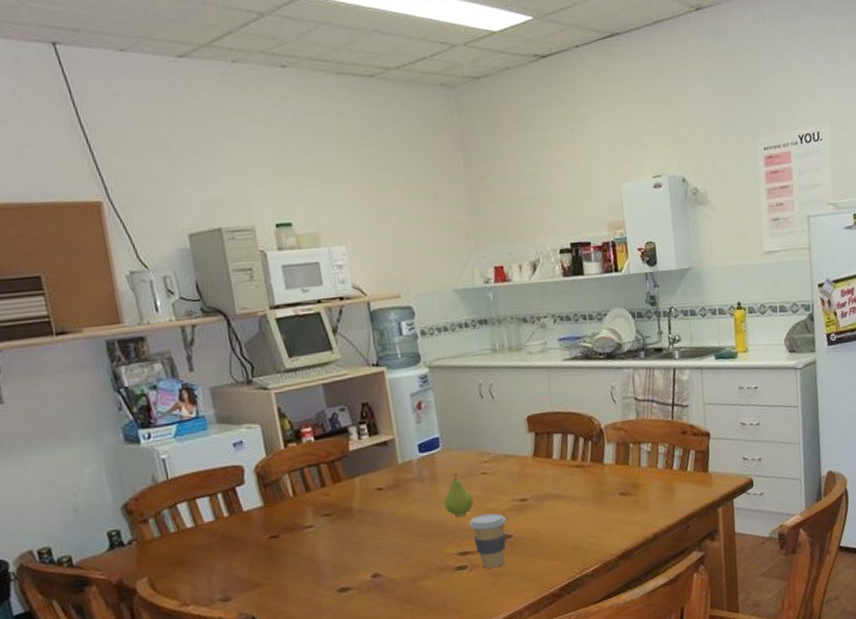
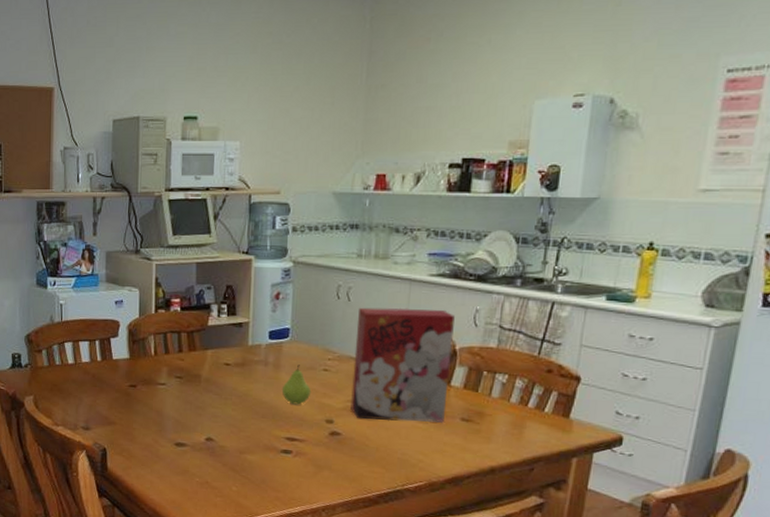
coffee cup: present [469,513,507,569] -> none [302,407,338,460]
cereal box: none [504,392,605,517] -> present [350,307,455,423]

